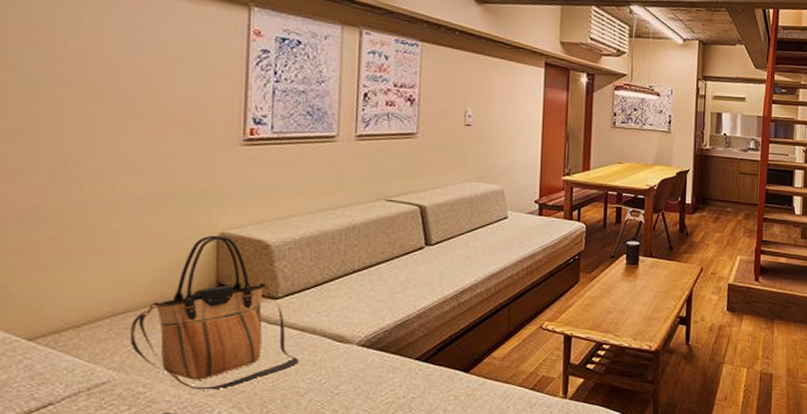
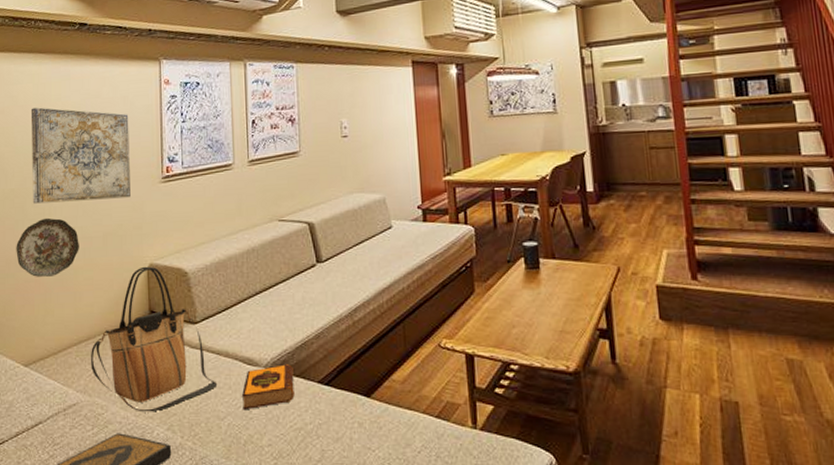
decorative plate: none [18,168,120,238] -> present [16,217,79,277]
wall art: none [48,30,201,157] -> present [30,107,131,204]
hardback book: none [328,342,390,387] -> present [242,364,295,411]

